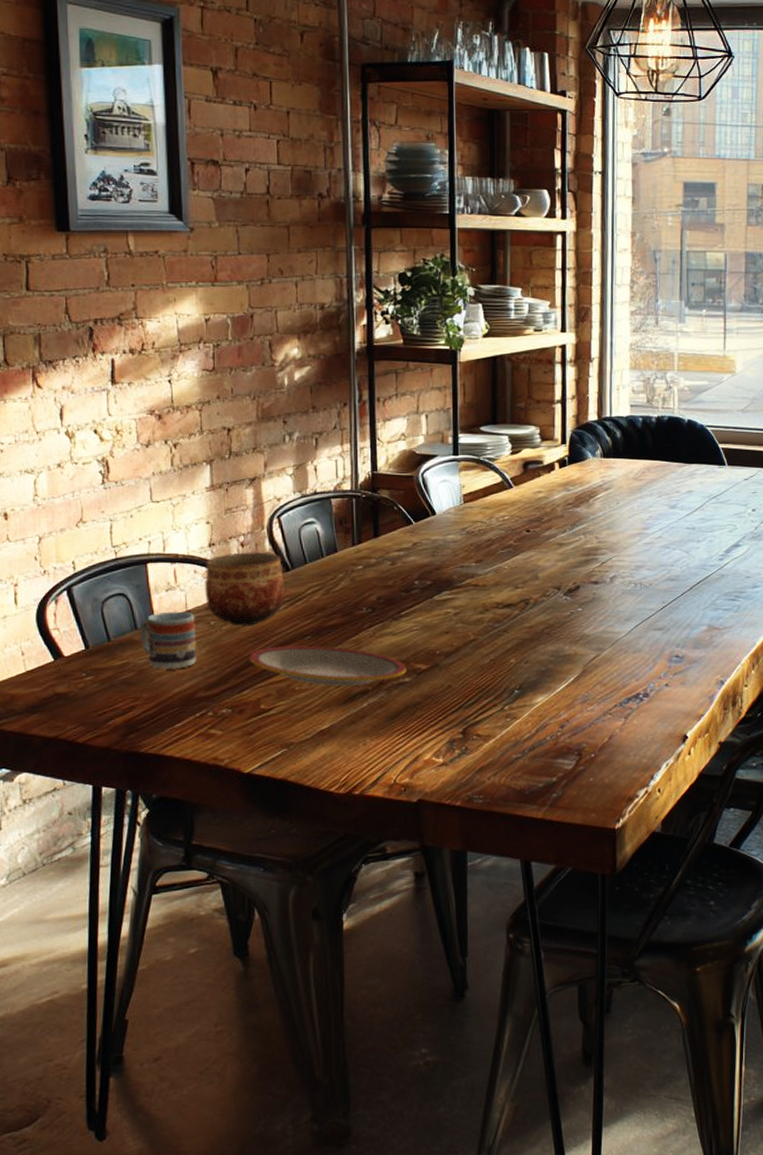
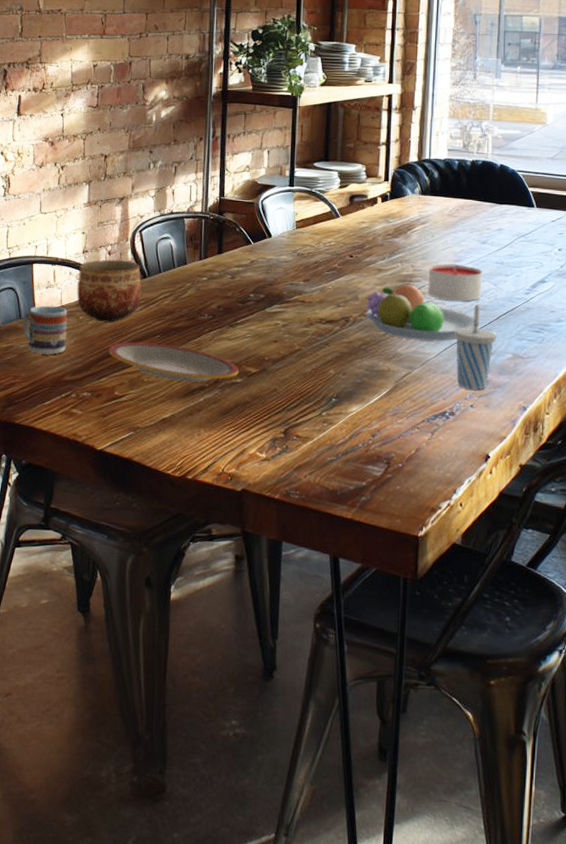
fruit bowl: none [546,557,666,618] -> present [365,283,475,341]
candle: none [614,533,673,573] -> present [428,264,482,302]
cup: none [645,575,691,668] -> present [454,304,497,390]

